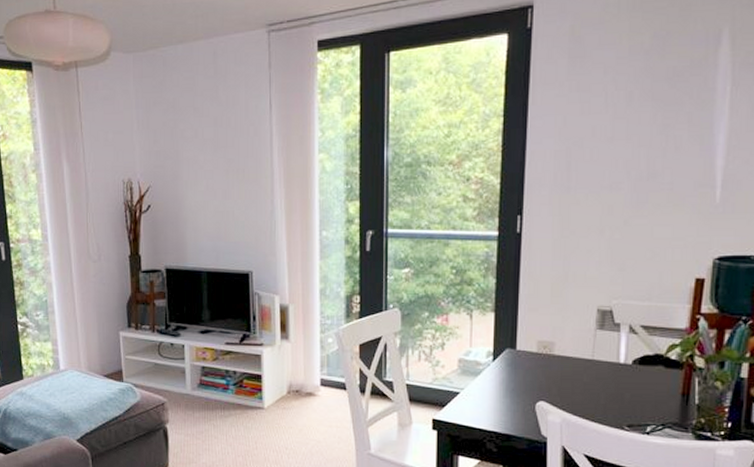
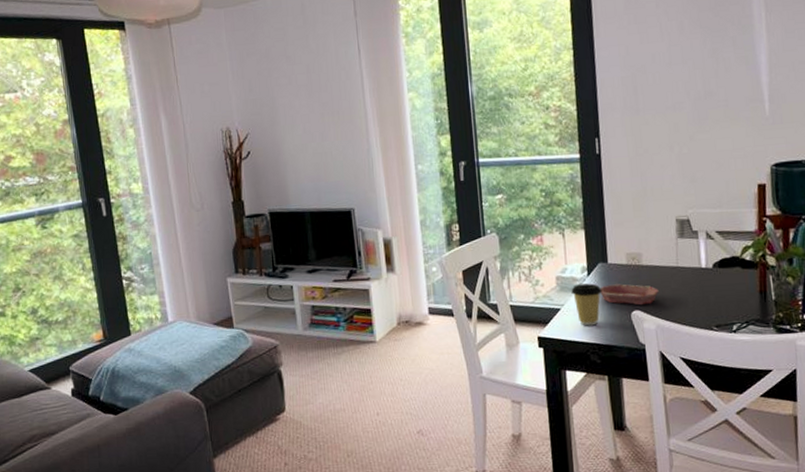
coffee cup: none [473,369,507,413] -> present [571,283,603,326]
bowl: none [504,372,569,397] -> present [600,284,659,306]

